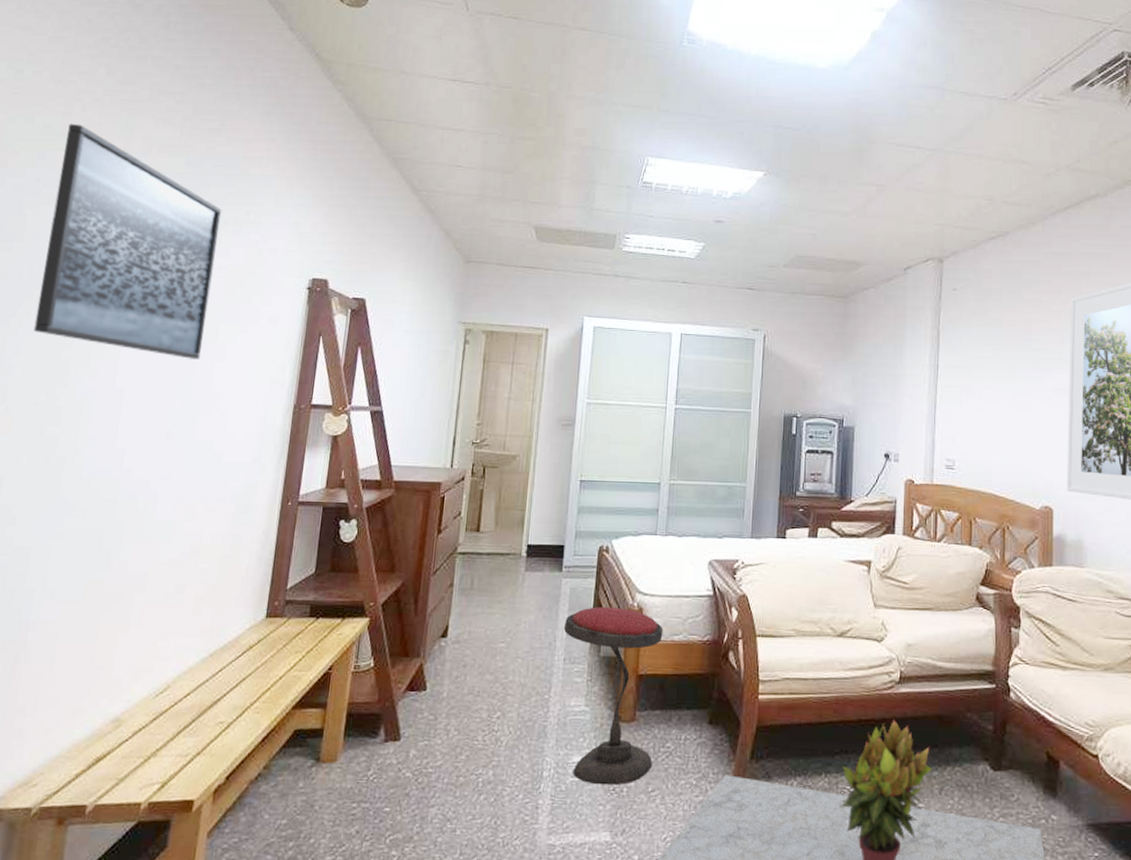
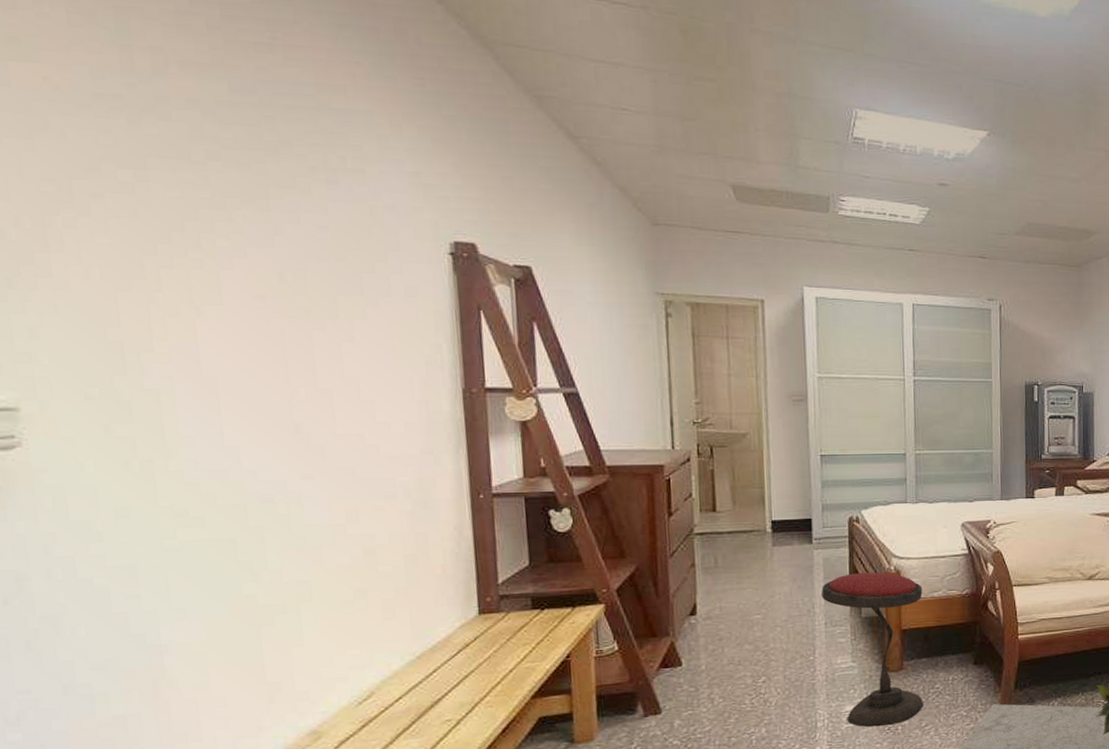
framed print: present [33,123,222,359] -> none [17,21,318,339]

